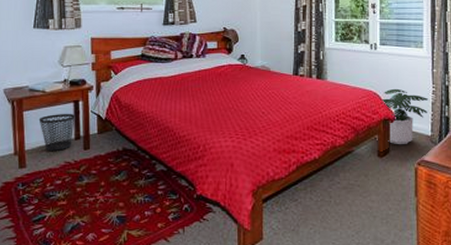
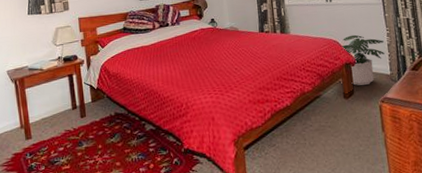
wastebasket: present [39,113,75,151] -> none [39,86,71,122]

